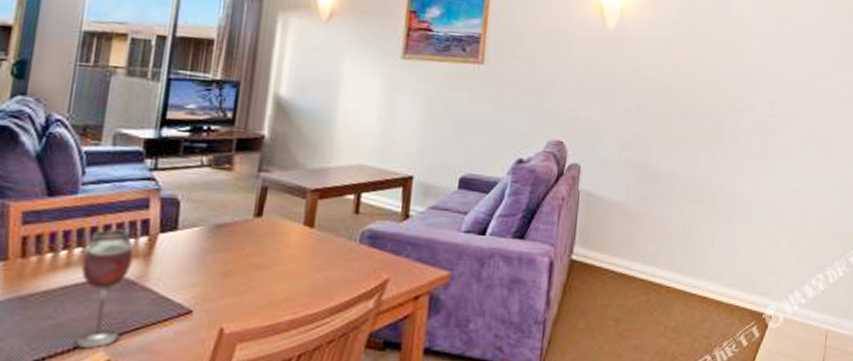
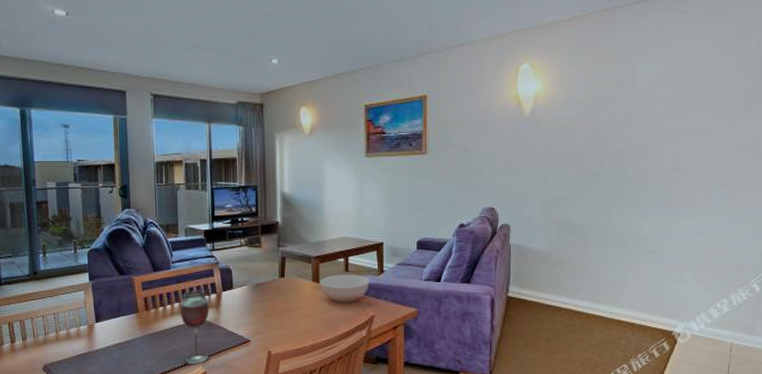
bowl: none [314,217,389,259] -> present [320,274,371,303]

